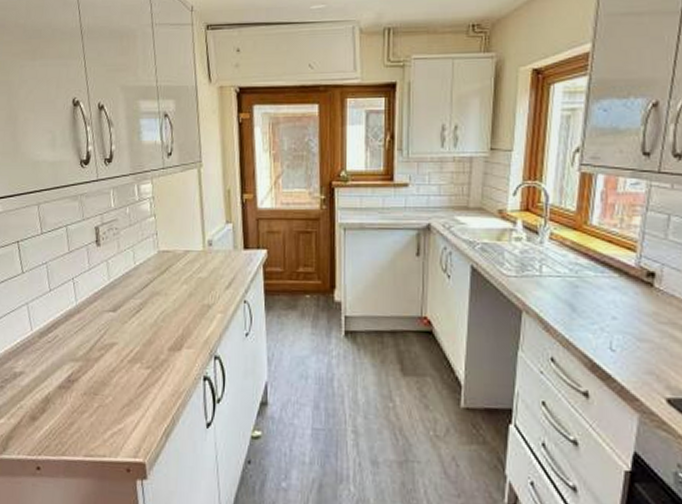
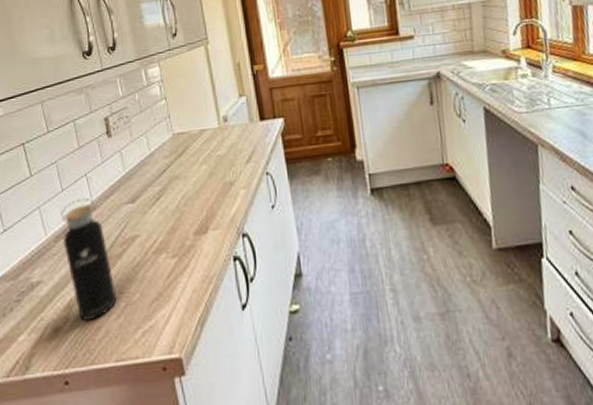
water bottle: none [46,301,91,416] -> present [60,198,117,322]

